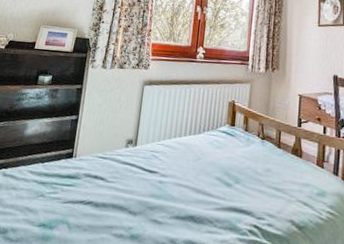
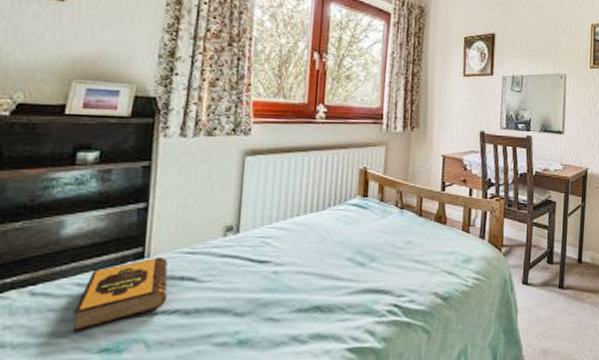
hardback book: none [24,158,88,208] -> present [72,256,168,332]

